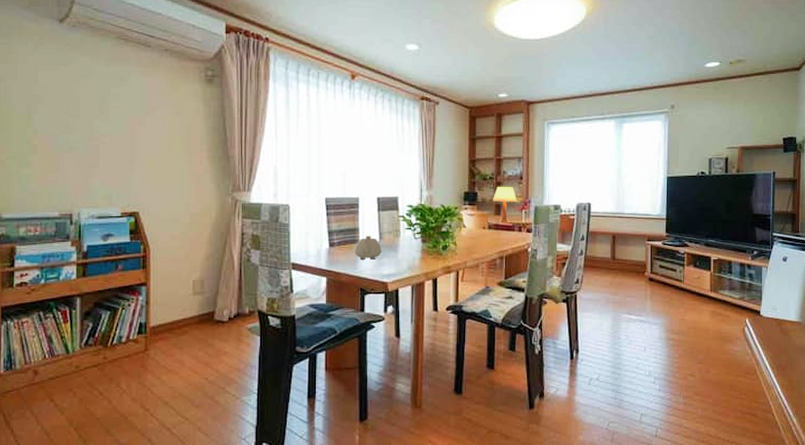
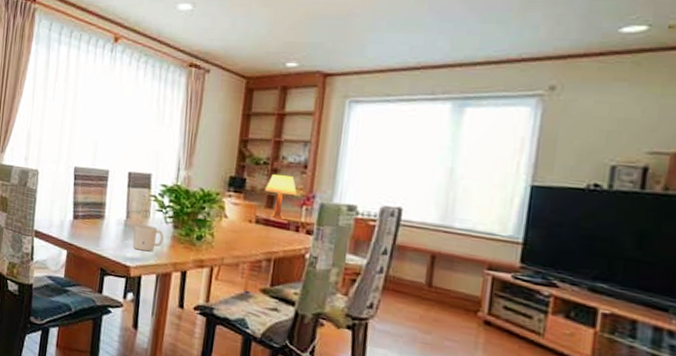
teapot: present [355,235,382,260] -> none [98,212,128,240]
mug: none [387,243,415,267] -> present [132,224,164,252]

